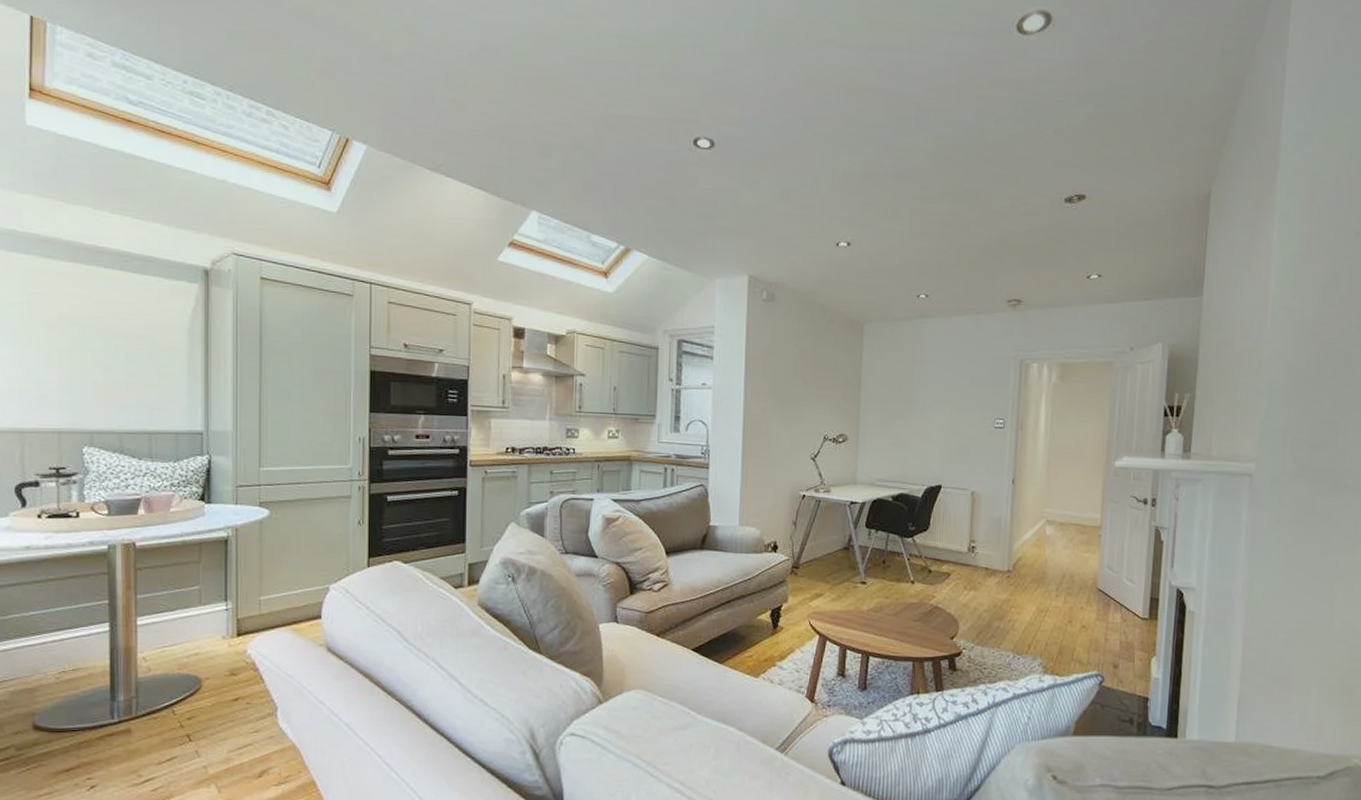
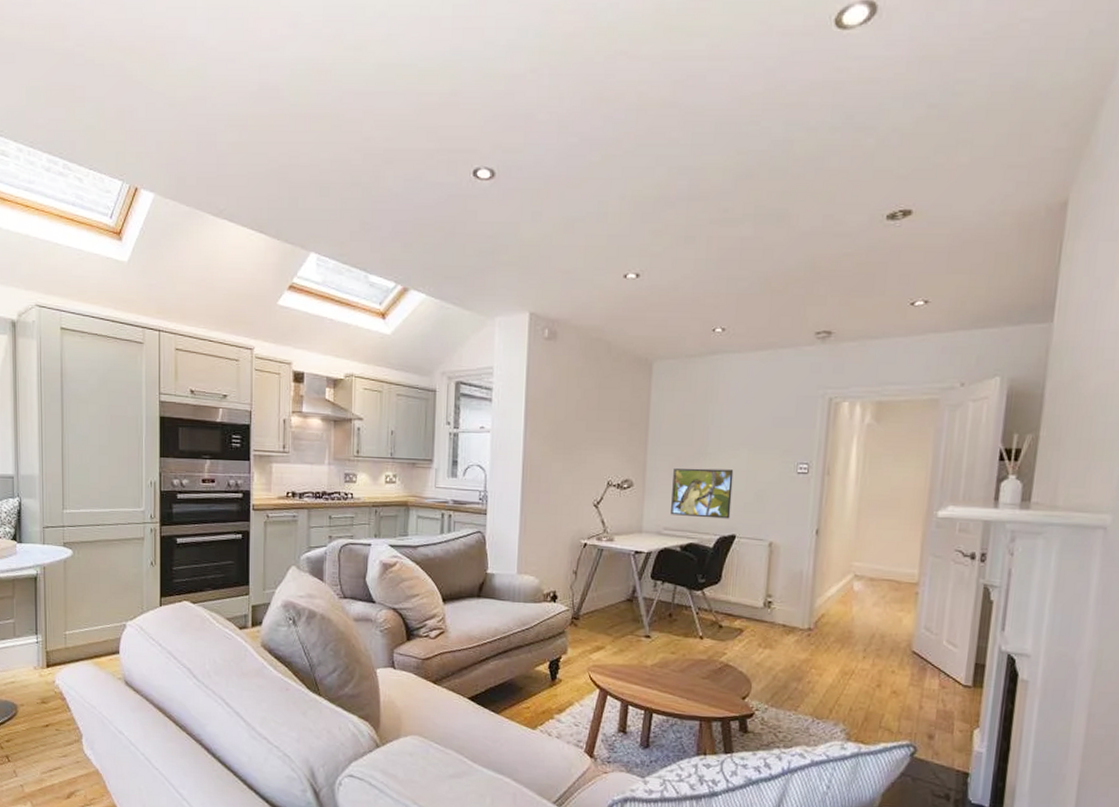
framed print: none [883,423,939,470] -> present [671,468,734,519]

